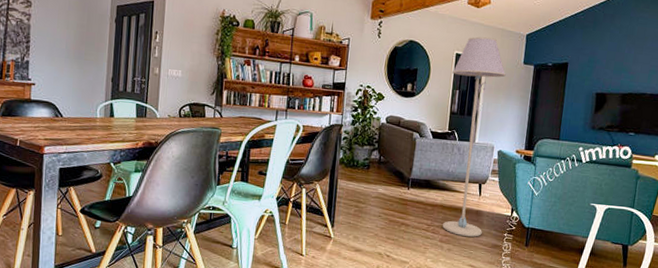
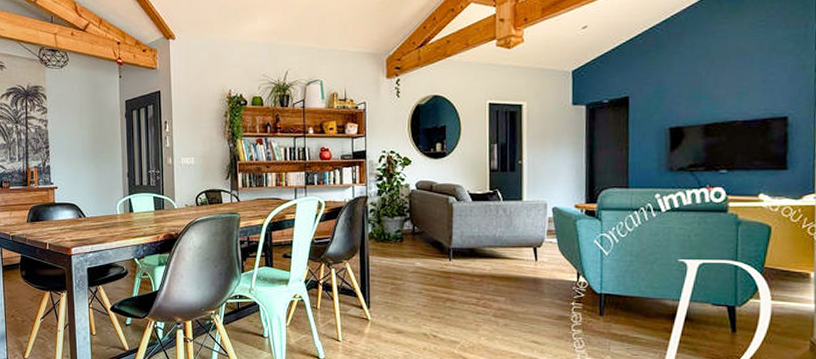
floor lamp: present [442,36,506,237] -> none [487,80,552,309]

